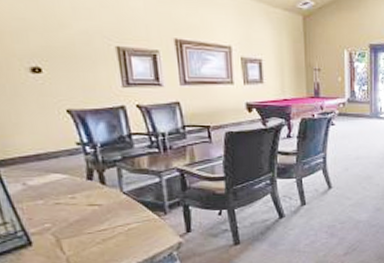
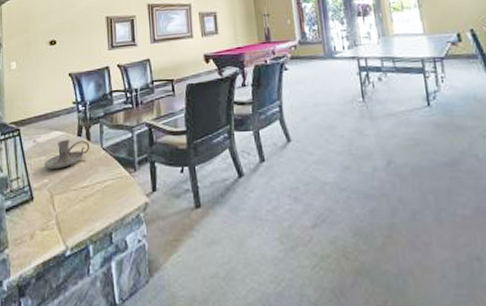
candle holder: none [41,182,106,213] -> present [44,139,90,169]

